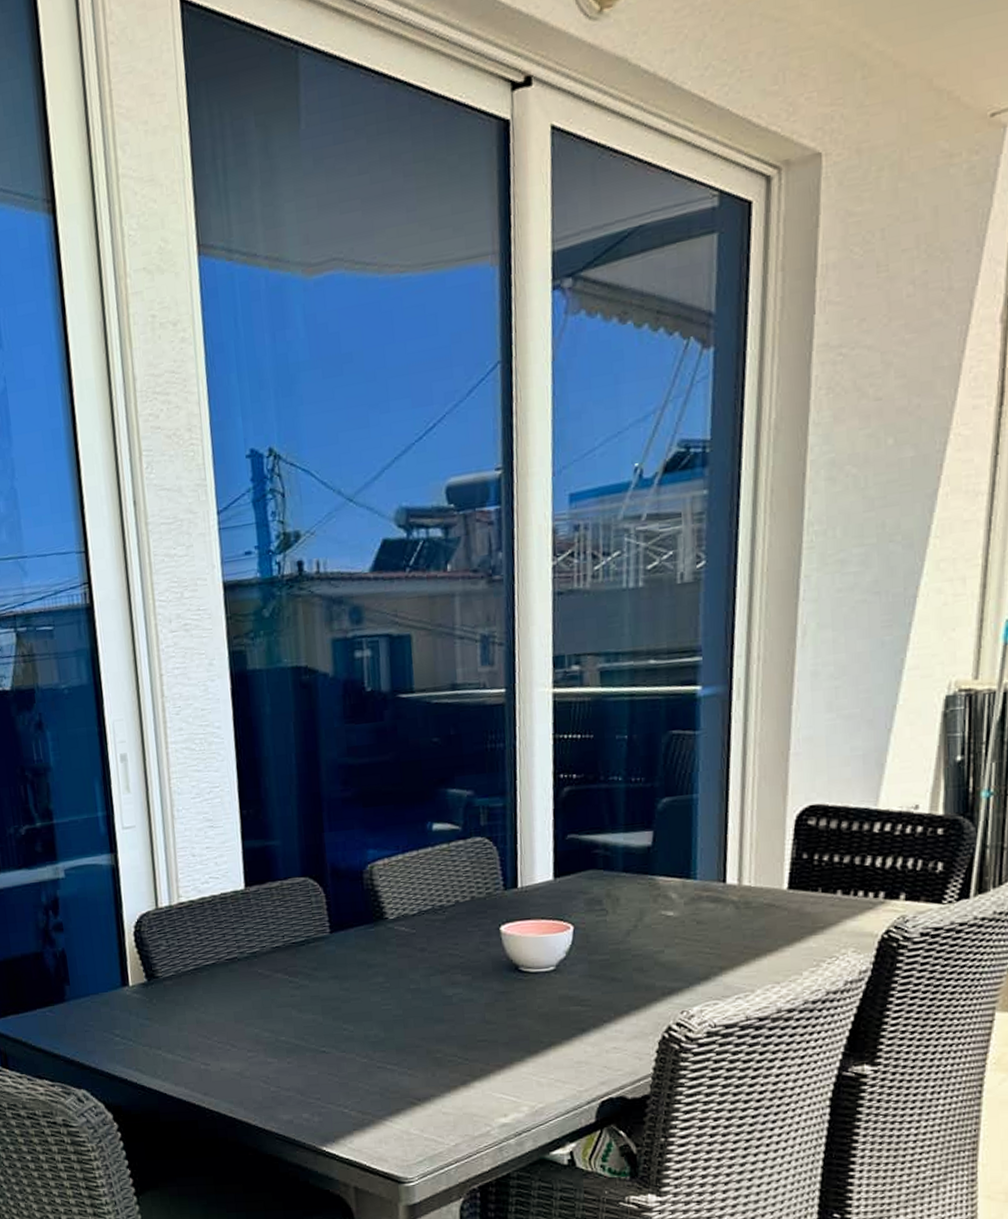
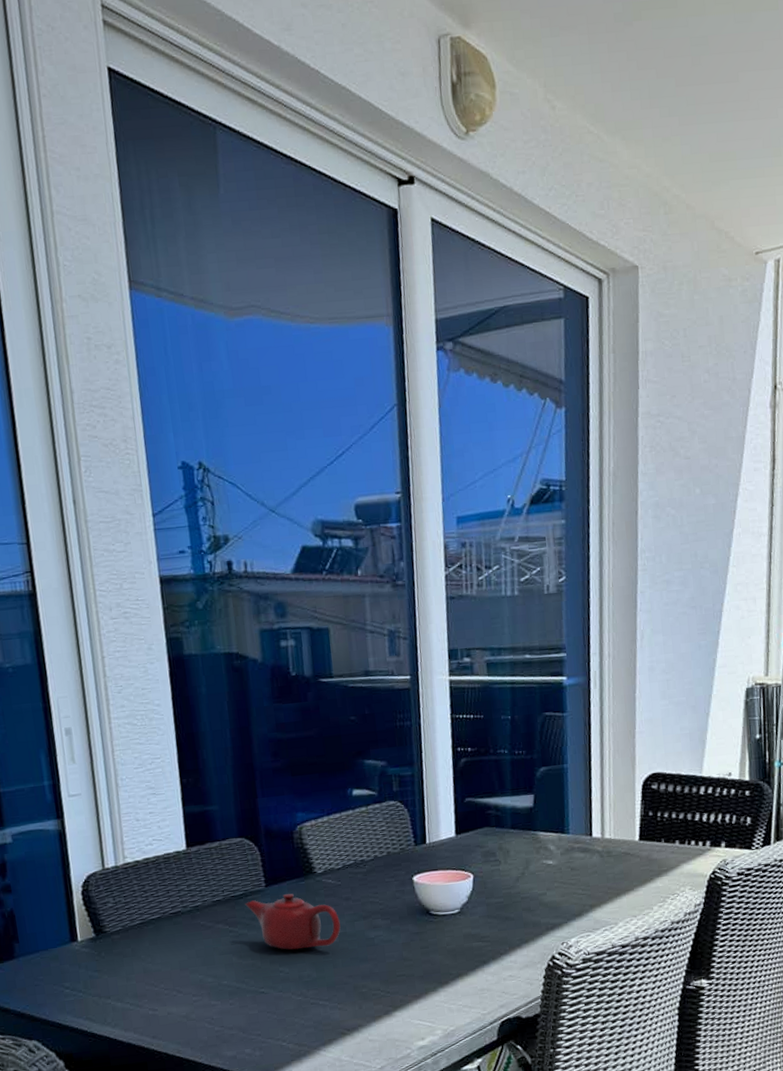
teapot: none [307,942,414,1006] -> present [245,893,341,950]

